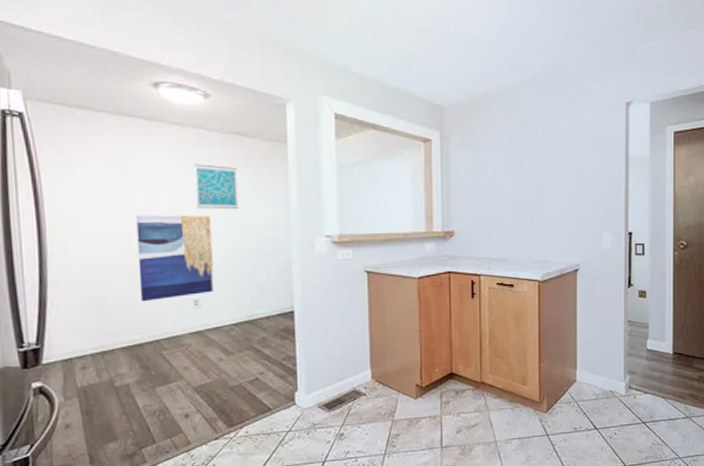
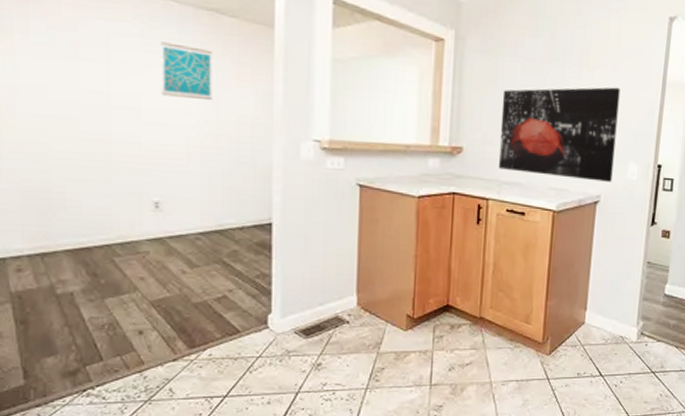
wall art: present [136,215,214,302] -> none [87,97,179,200]
wall art: none [485,167,589,252] -> present [498,87,620,182]

